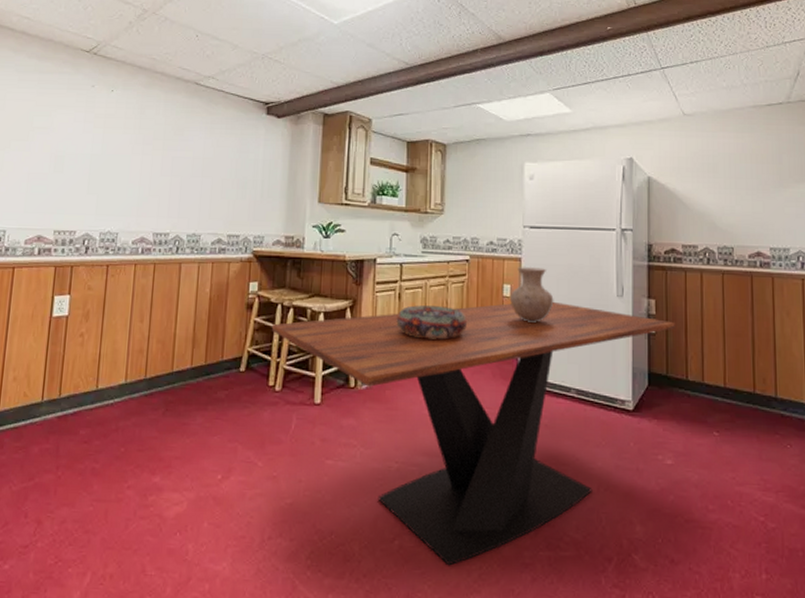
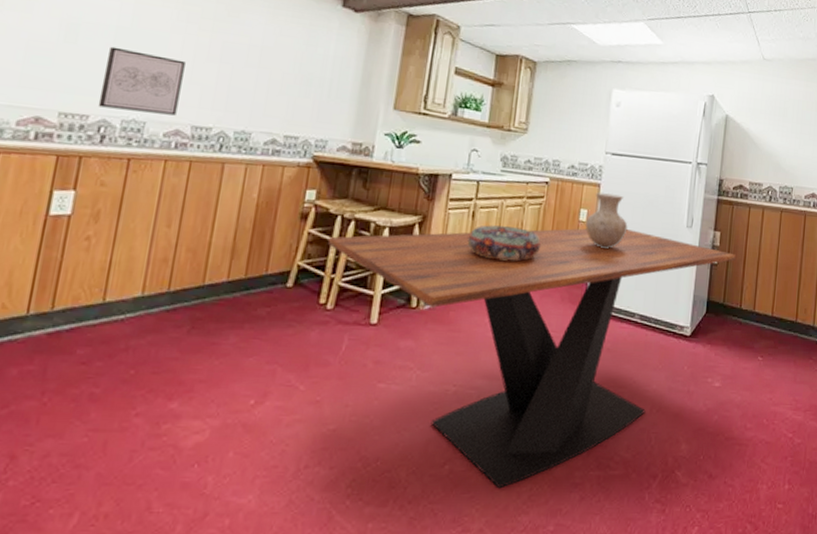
wall art: none [81,171,144,225] -> present [97,46,185,116]

